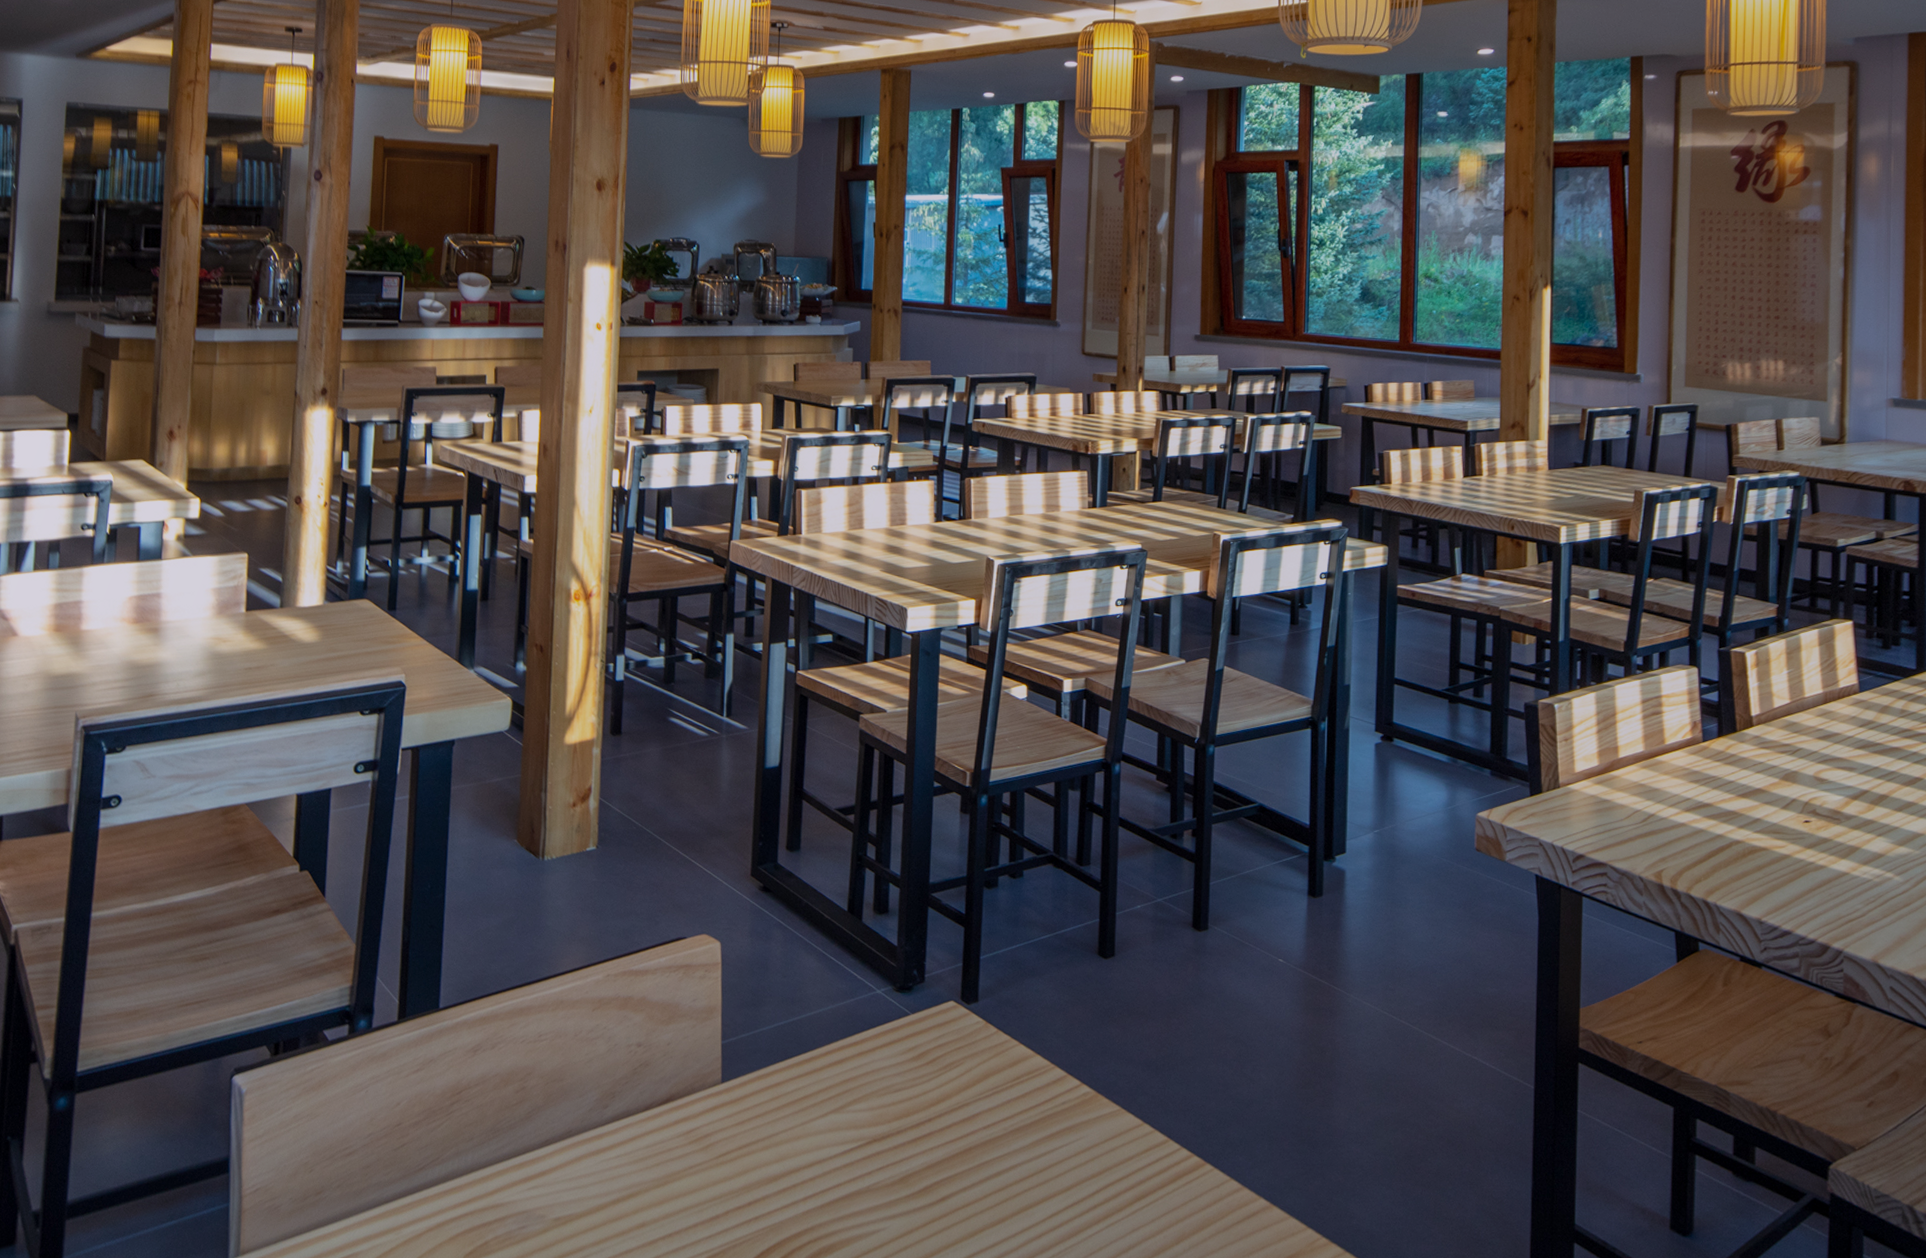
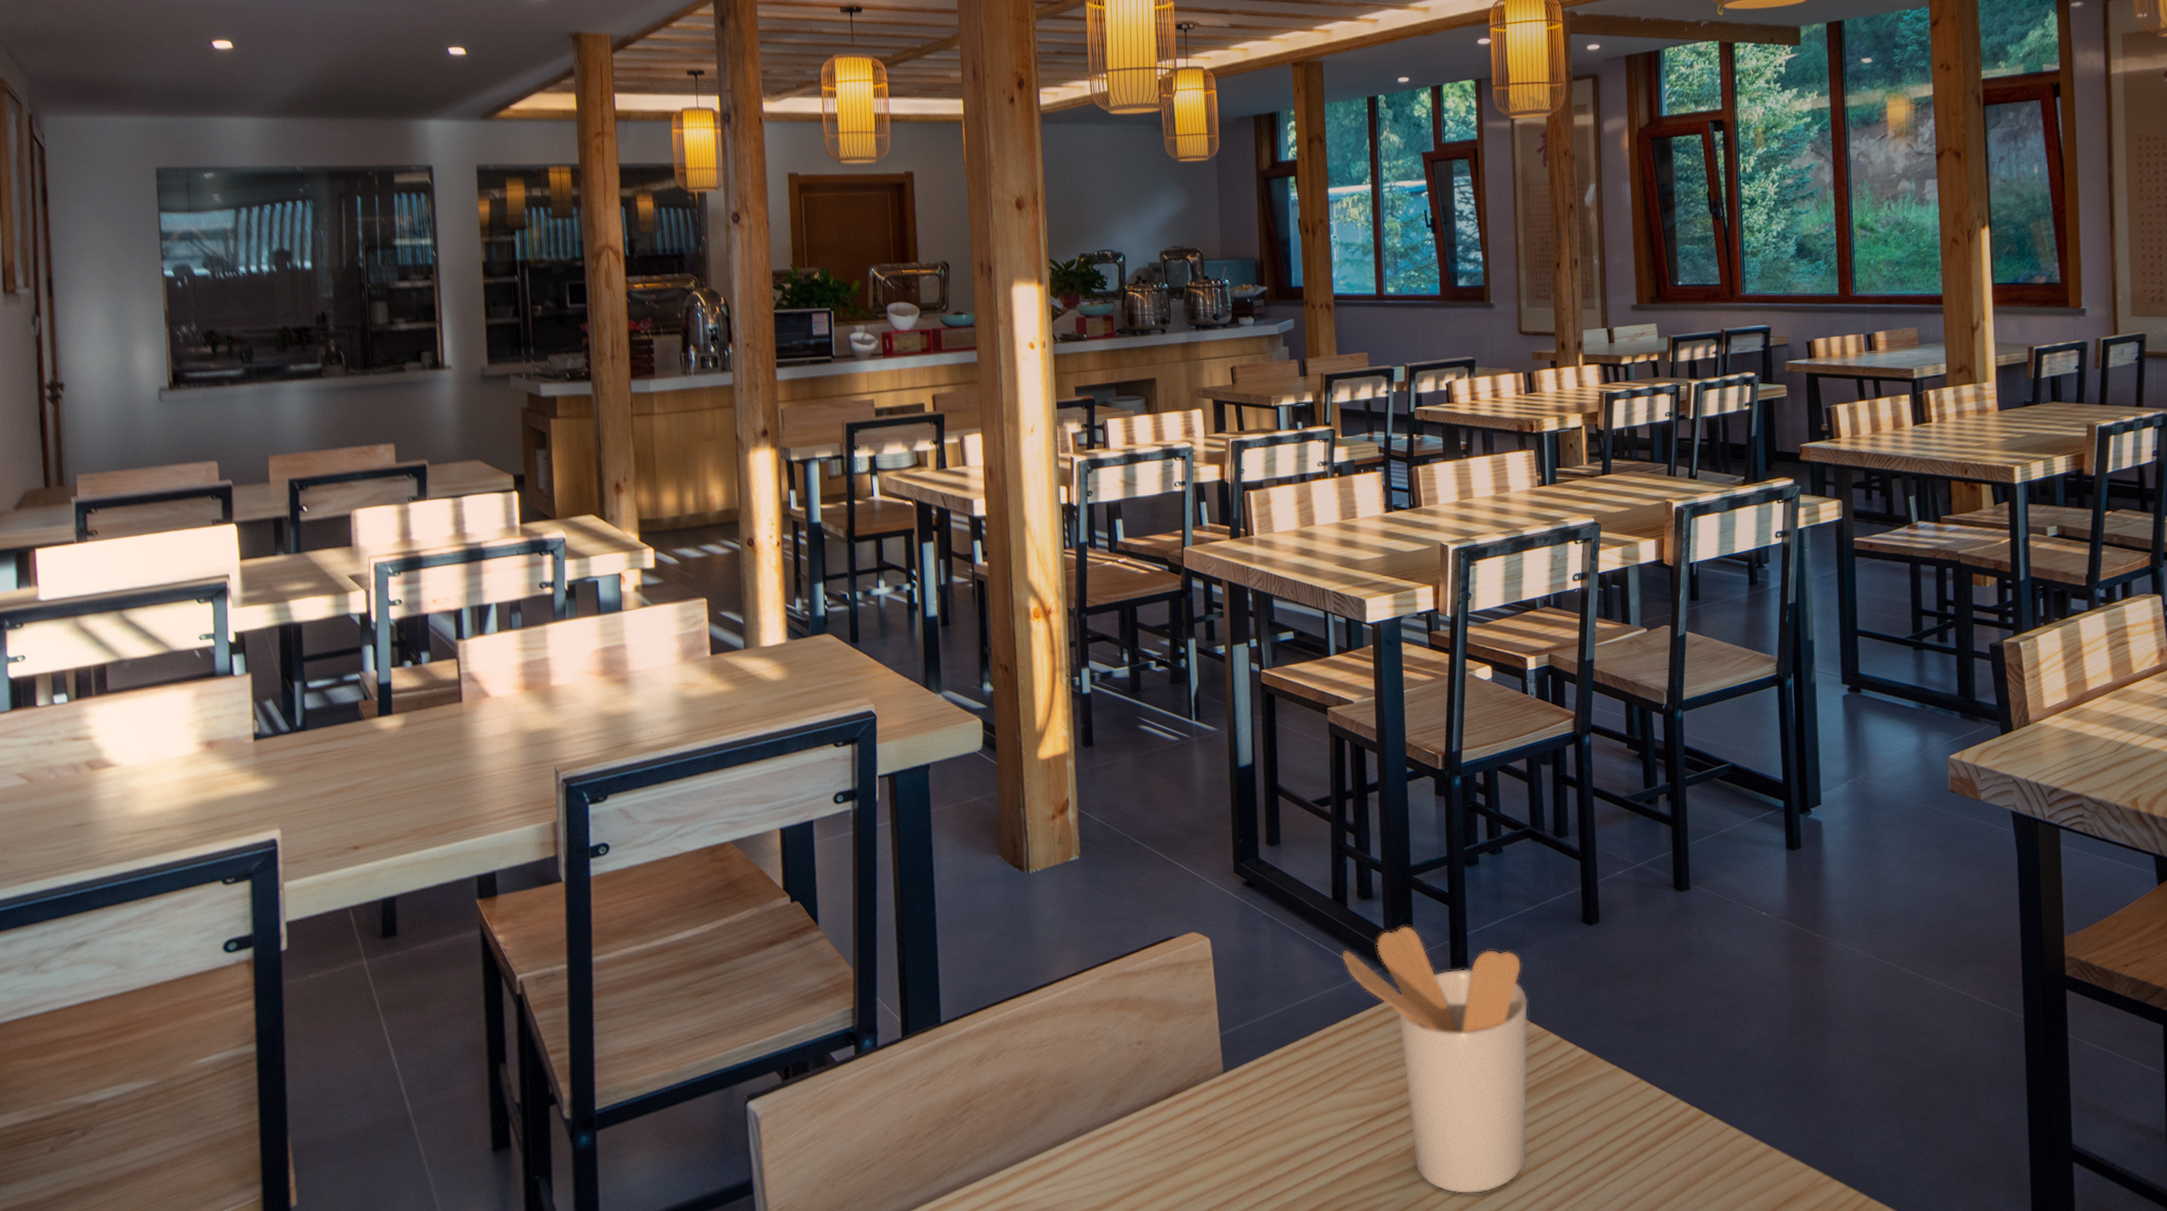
utensil holder: none [852,944,1037,1230] -> present [1342,925,1529,1195]

